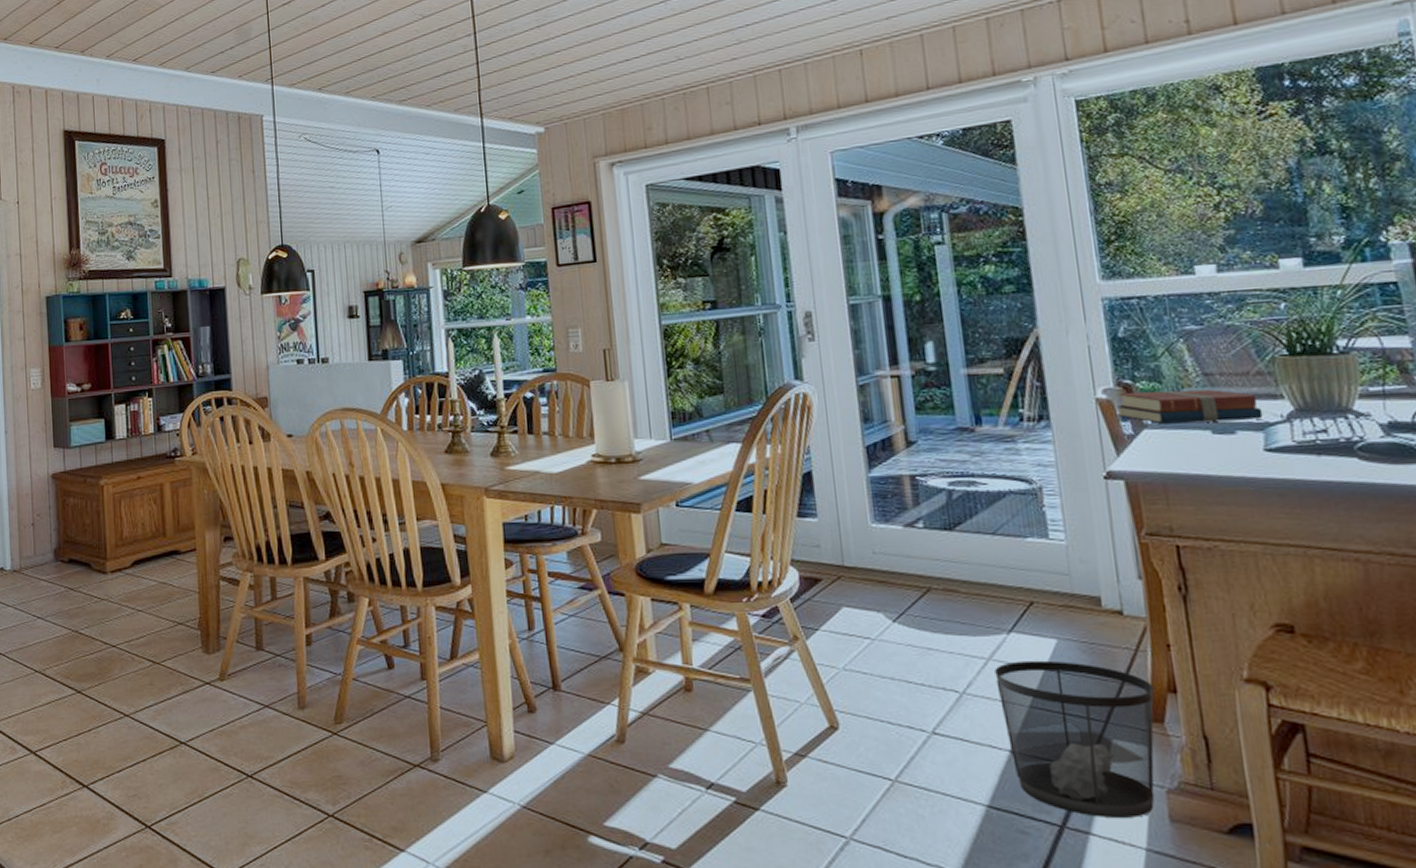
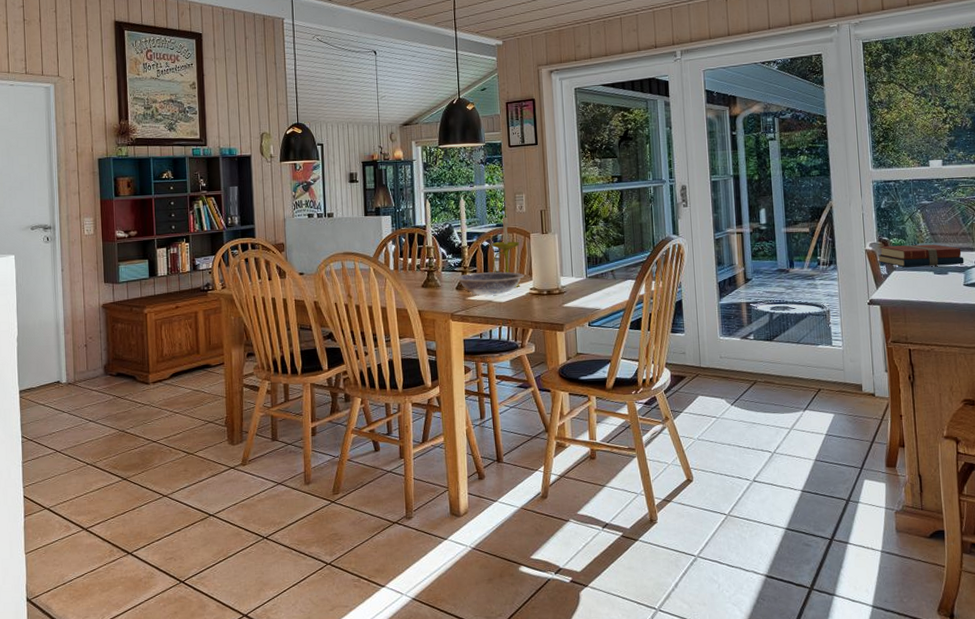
bowl: none [489,432,584,465] -> present [455,271,525,296]
candle: none [538,359,578,453] -> present [492,217,520,287]
waste bin: present [994,660,1155,818] -> none [794,428,891,532]

